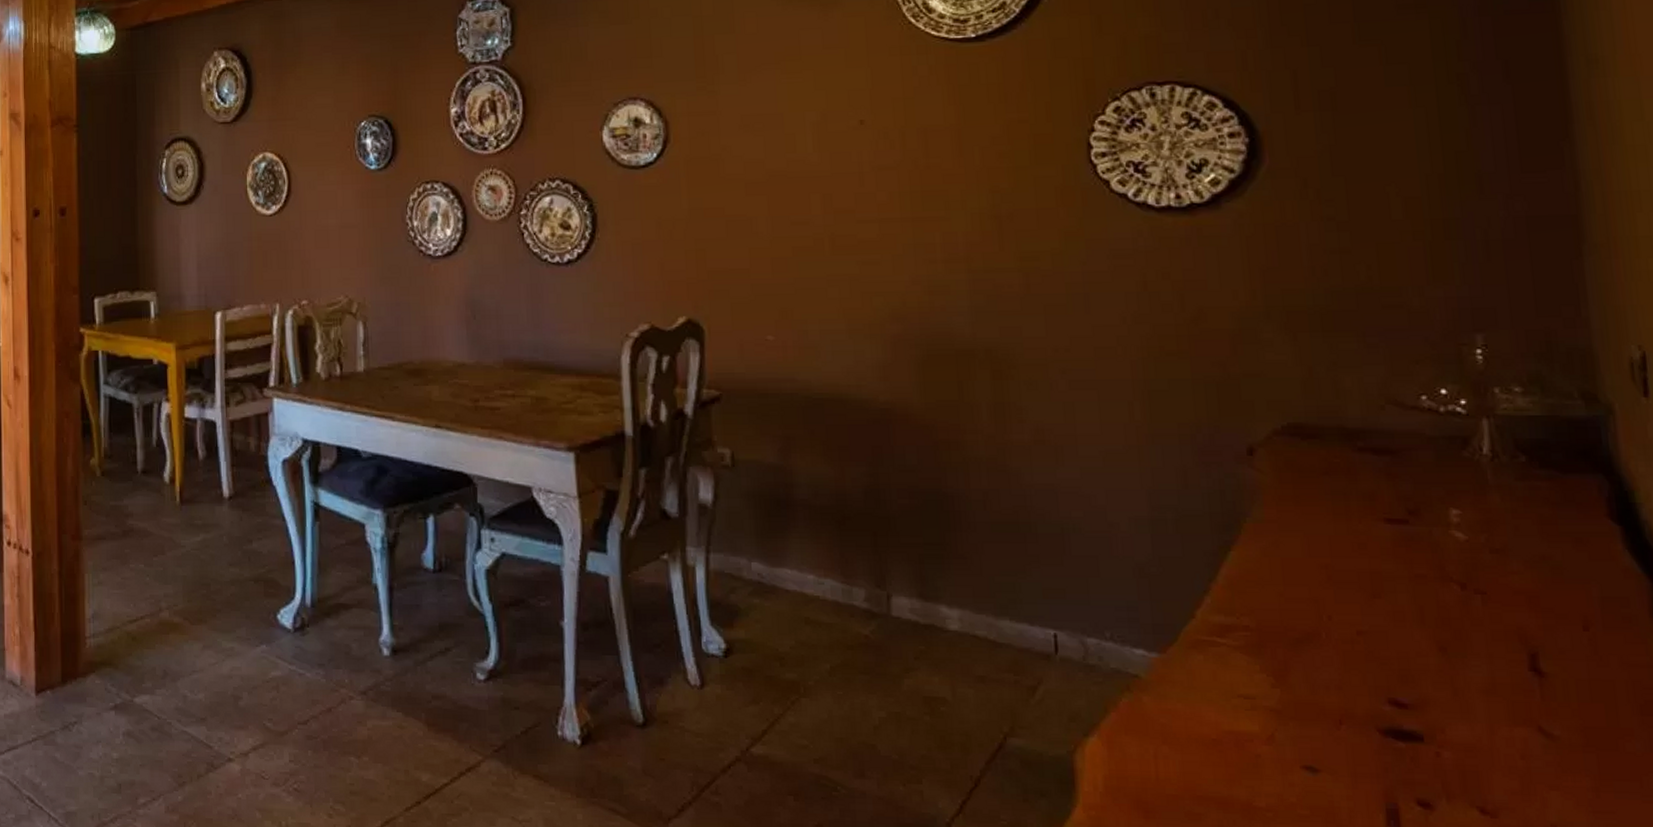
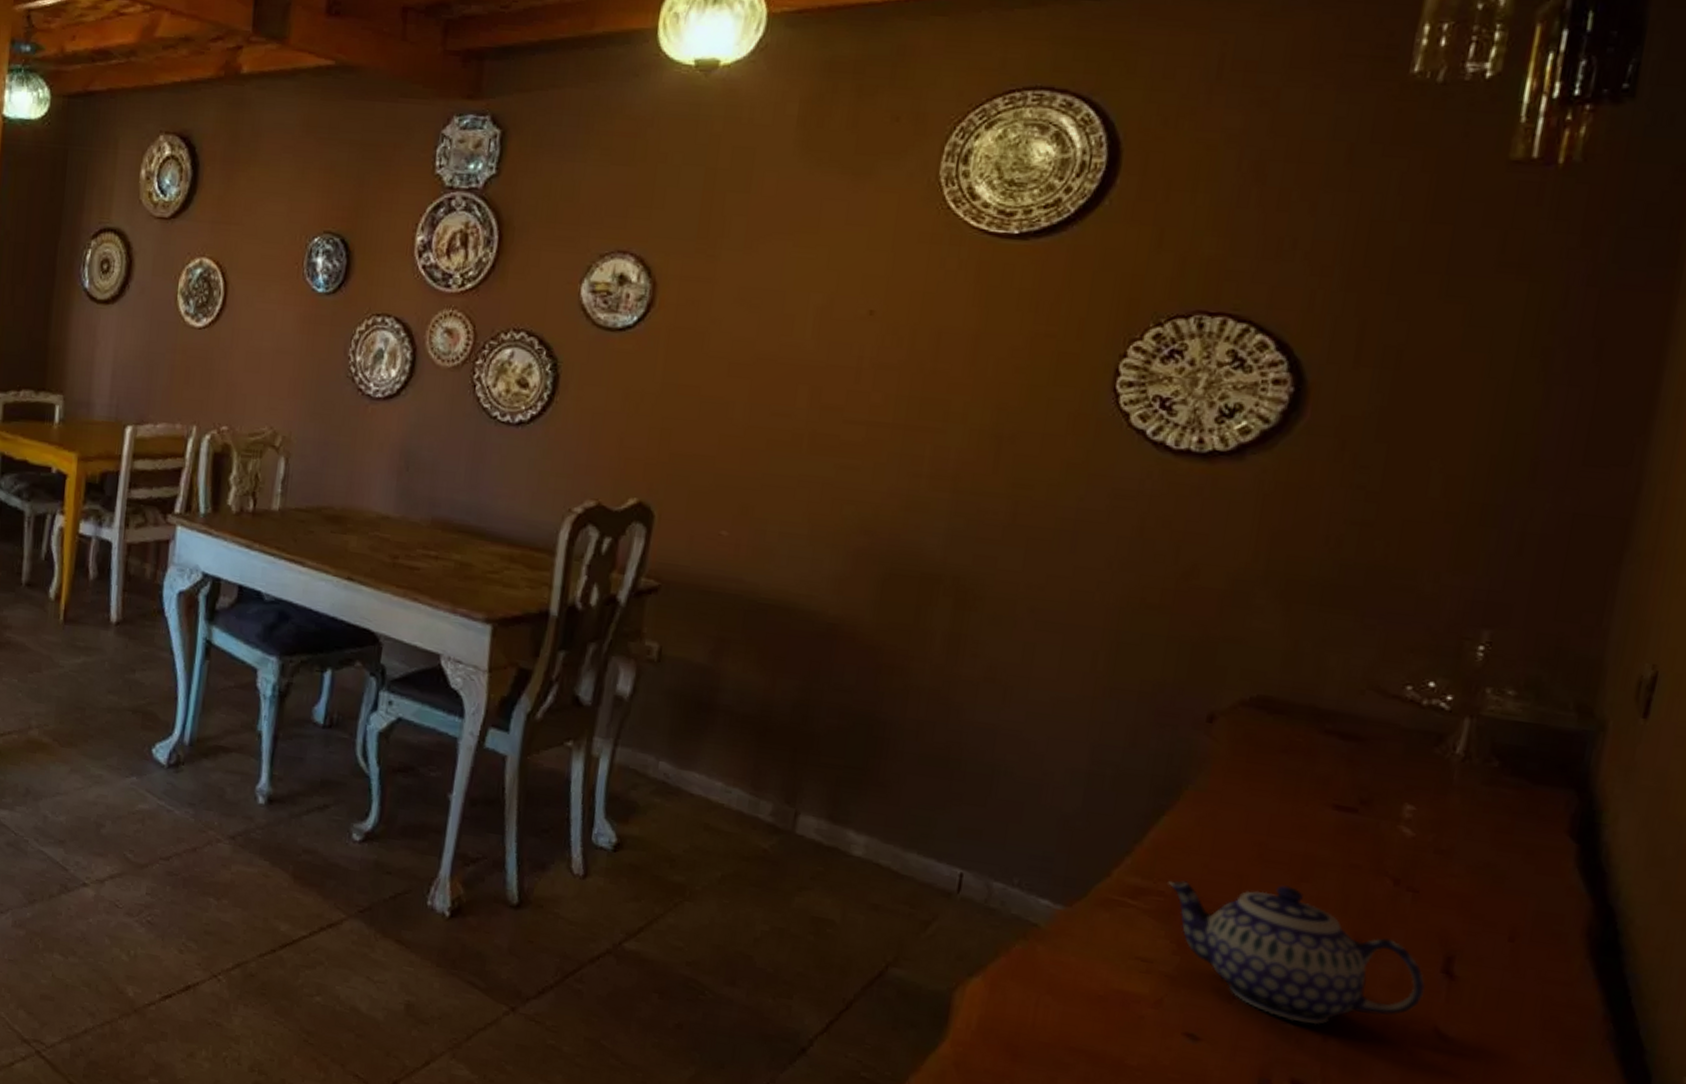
teapot: none [1250,604,1520,741] -> present [1168,880,1426,1025]

